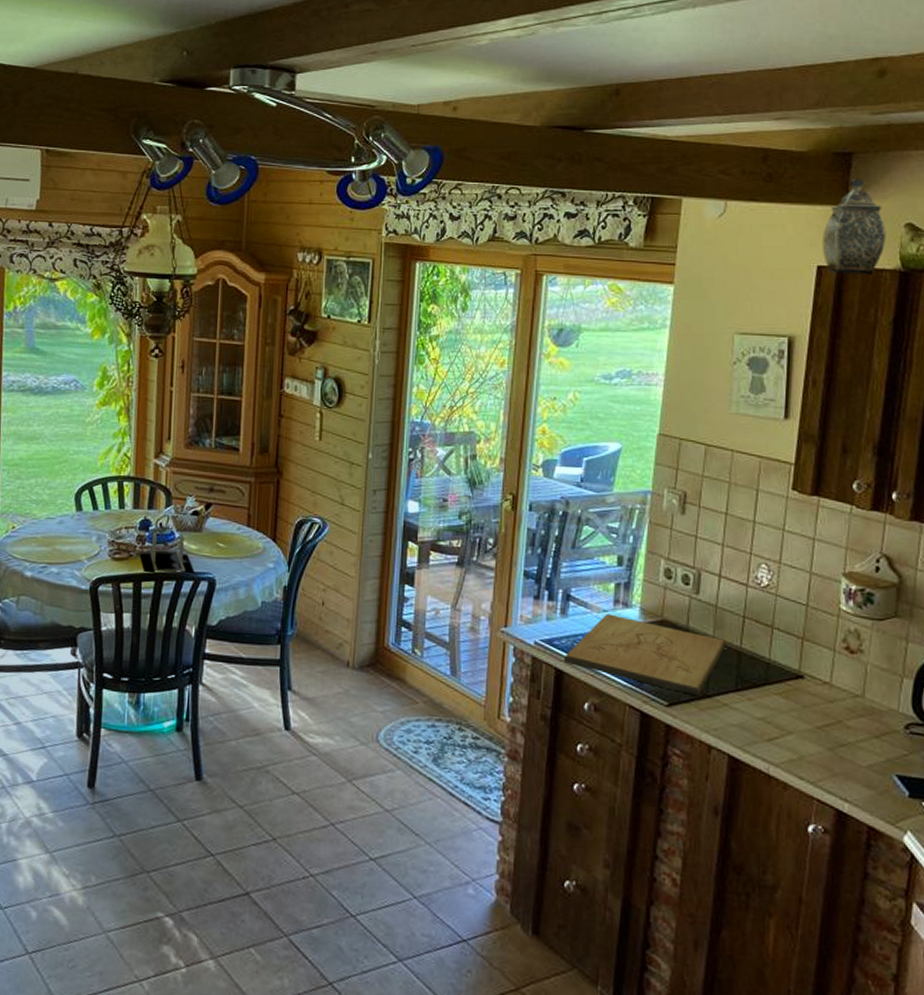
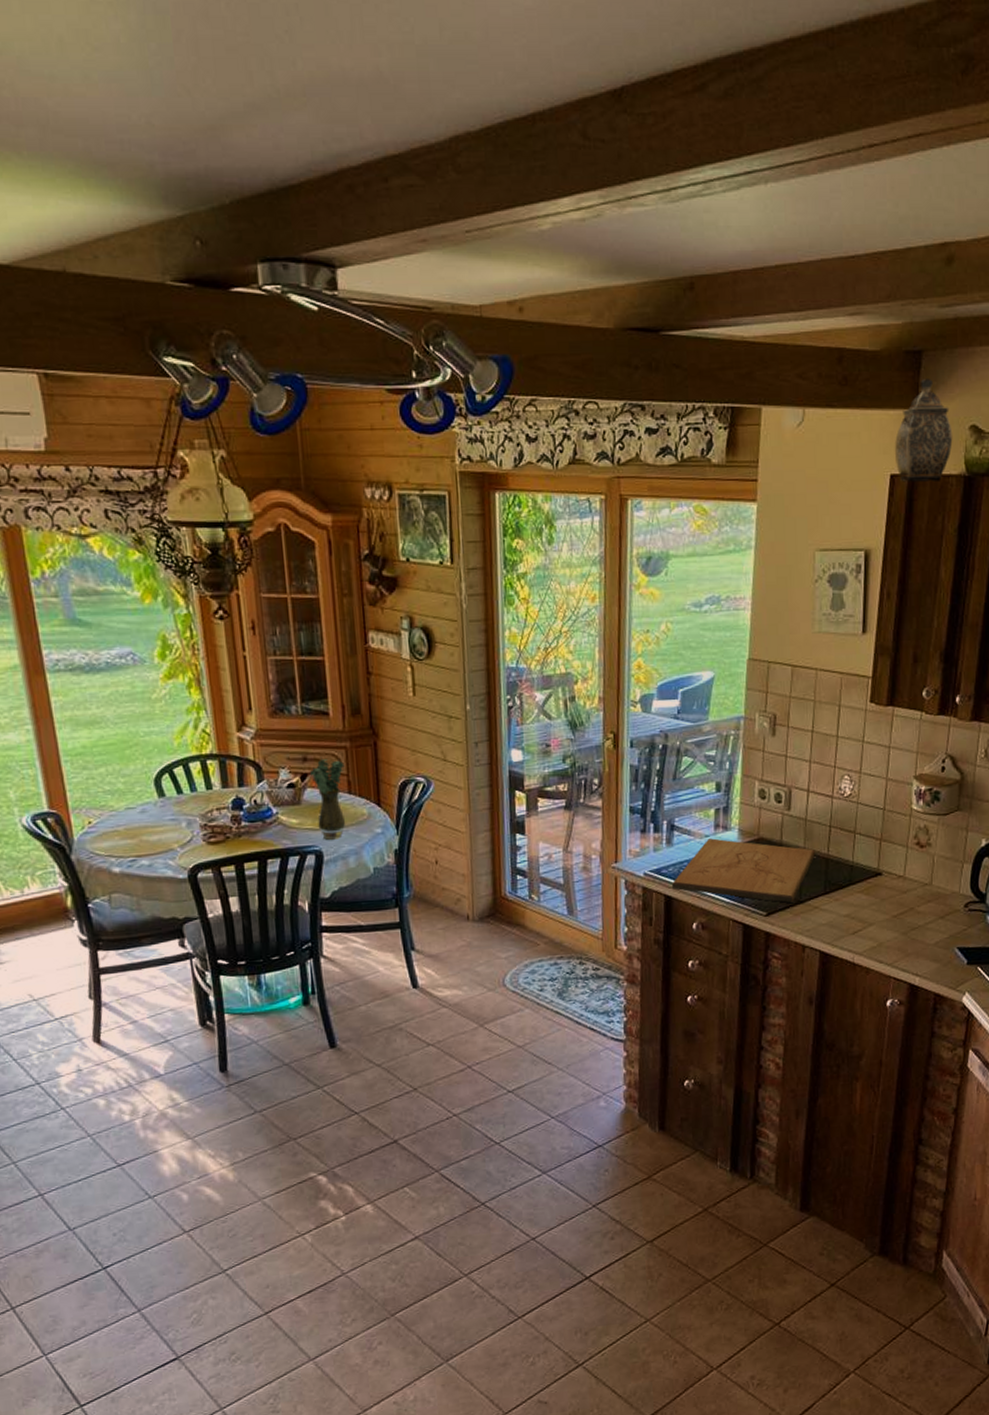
napkin holder: present [139,533,196,576] -> none [237,808,301,855]
vase: none [213,489,247,569] -> present [309,756,346,840]

